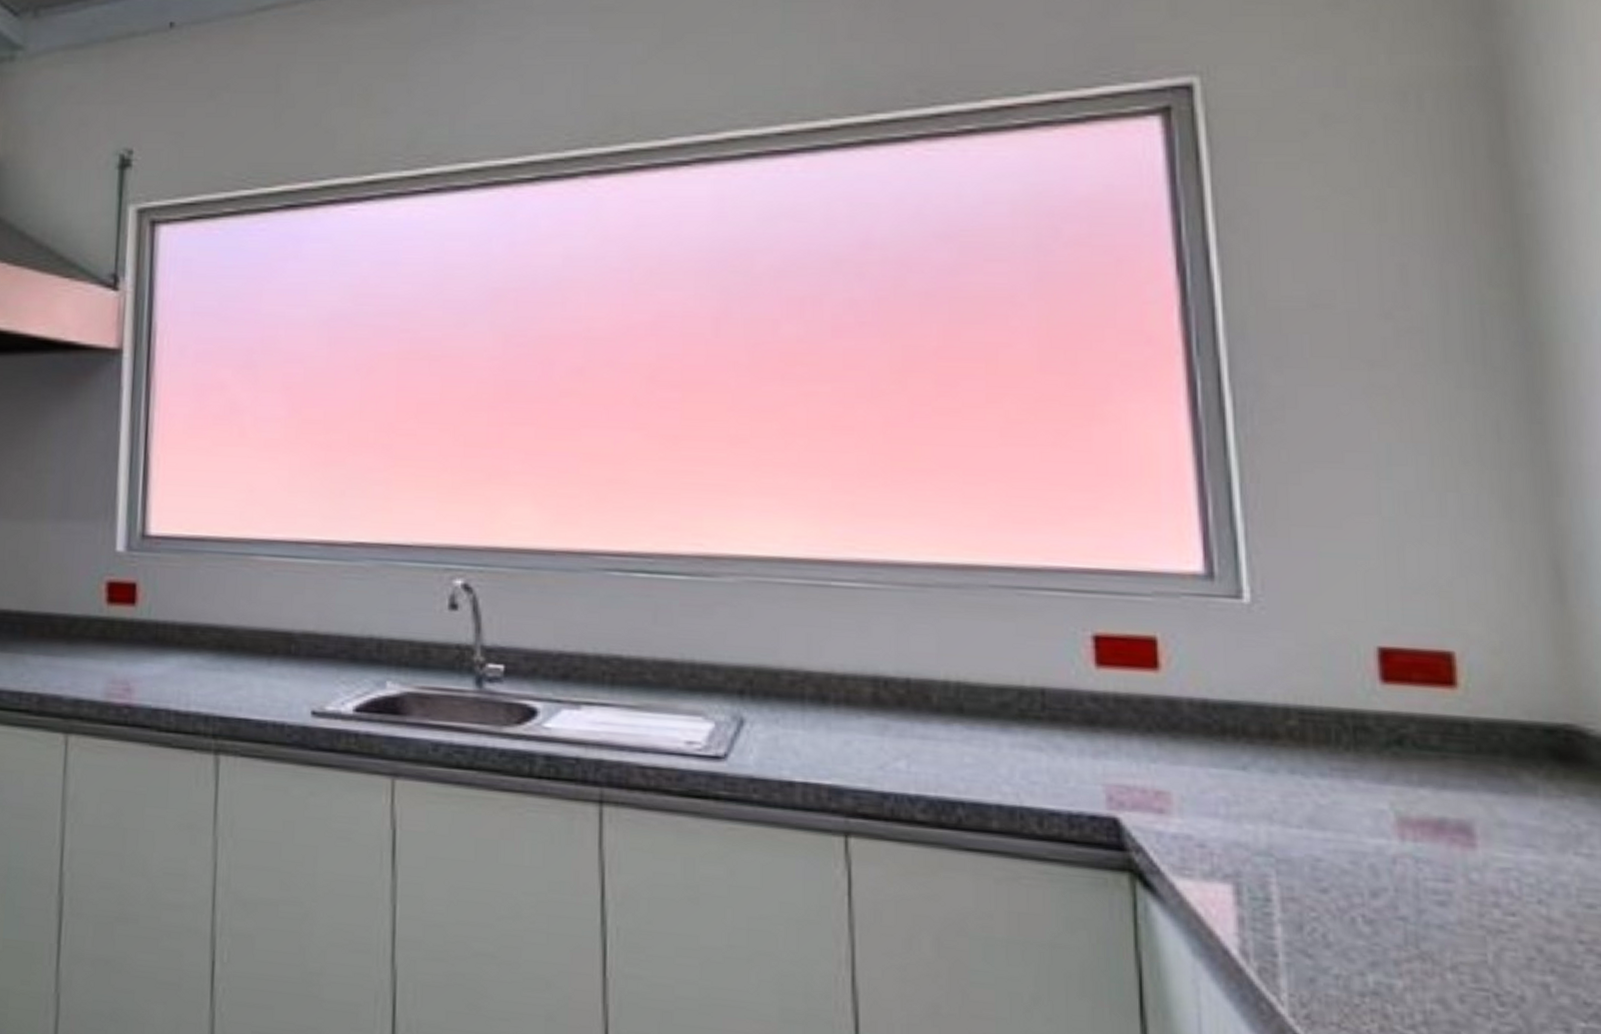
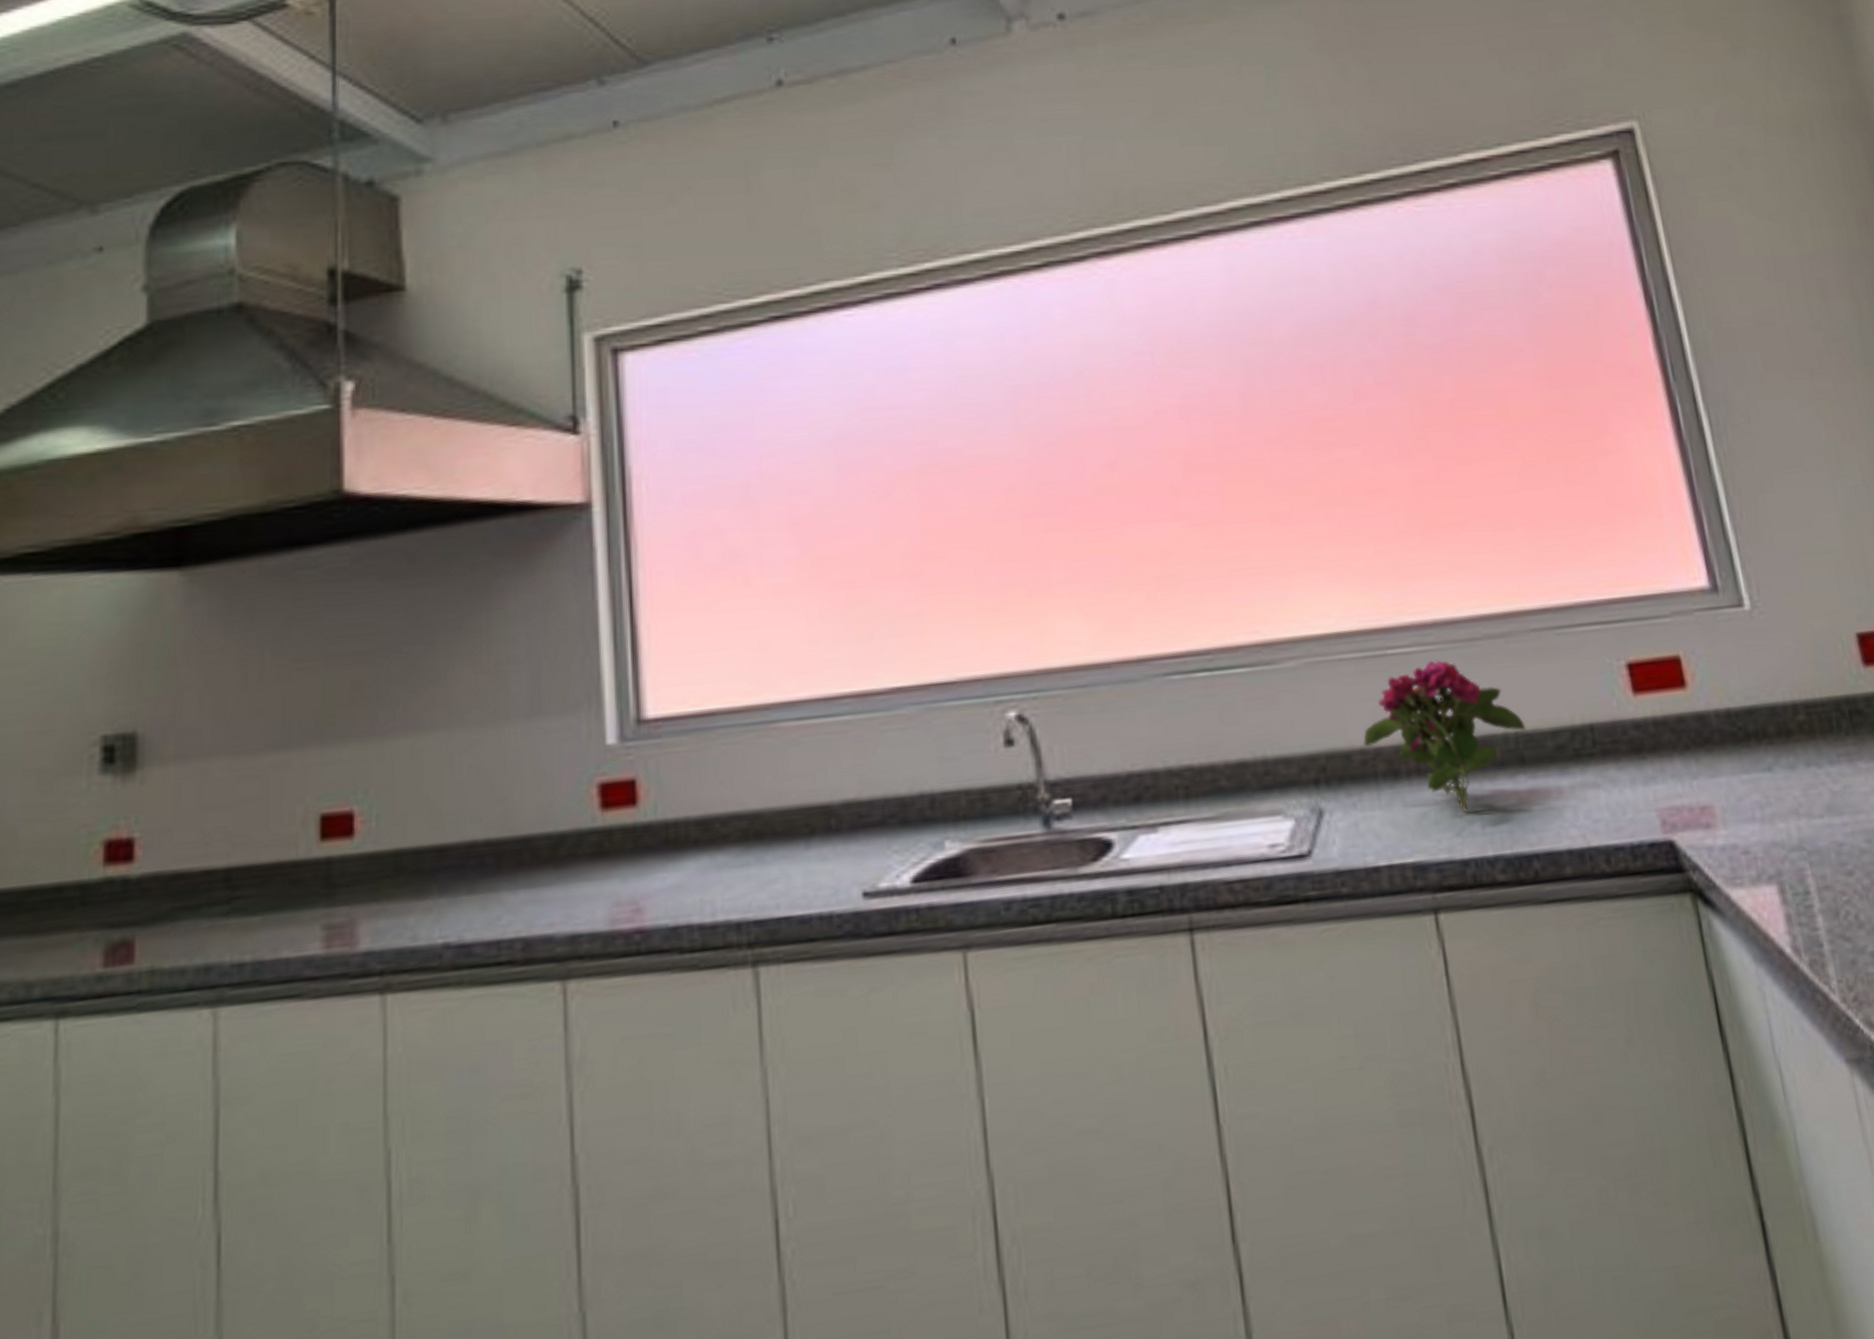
flower: none [794,598,970,749] -> present [1363,660,1527,813]

